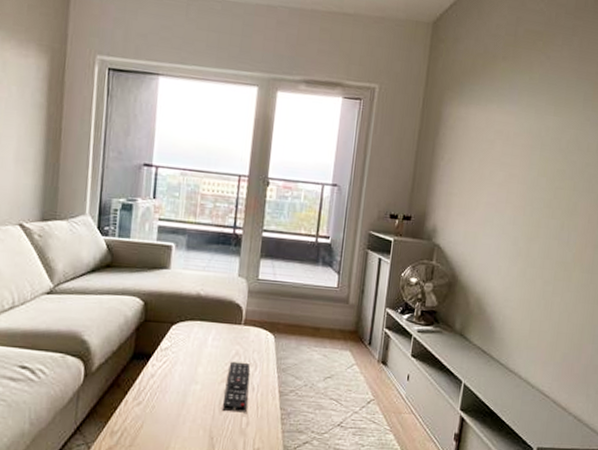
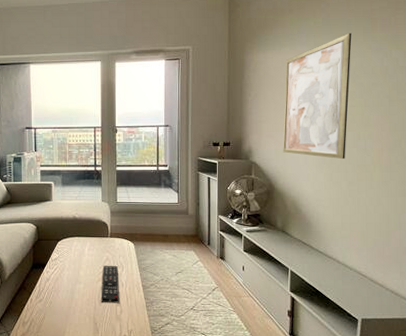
wall art: none [473,97,571,253] -> present [282,33,352,160]

